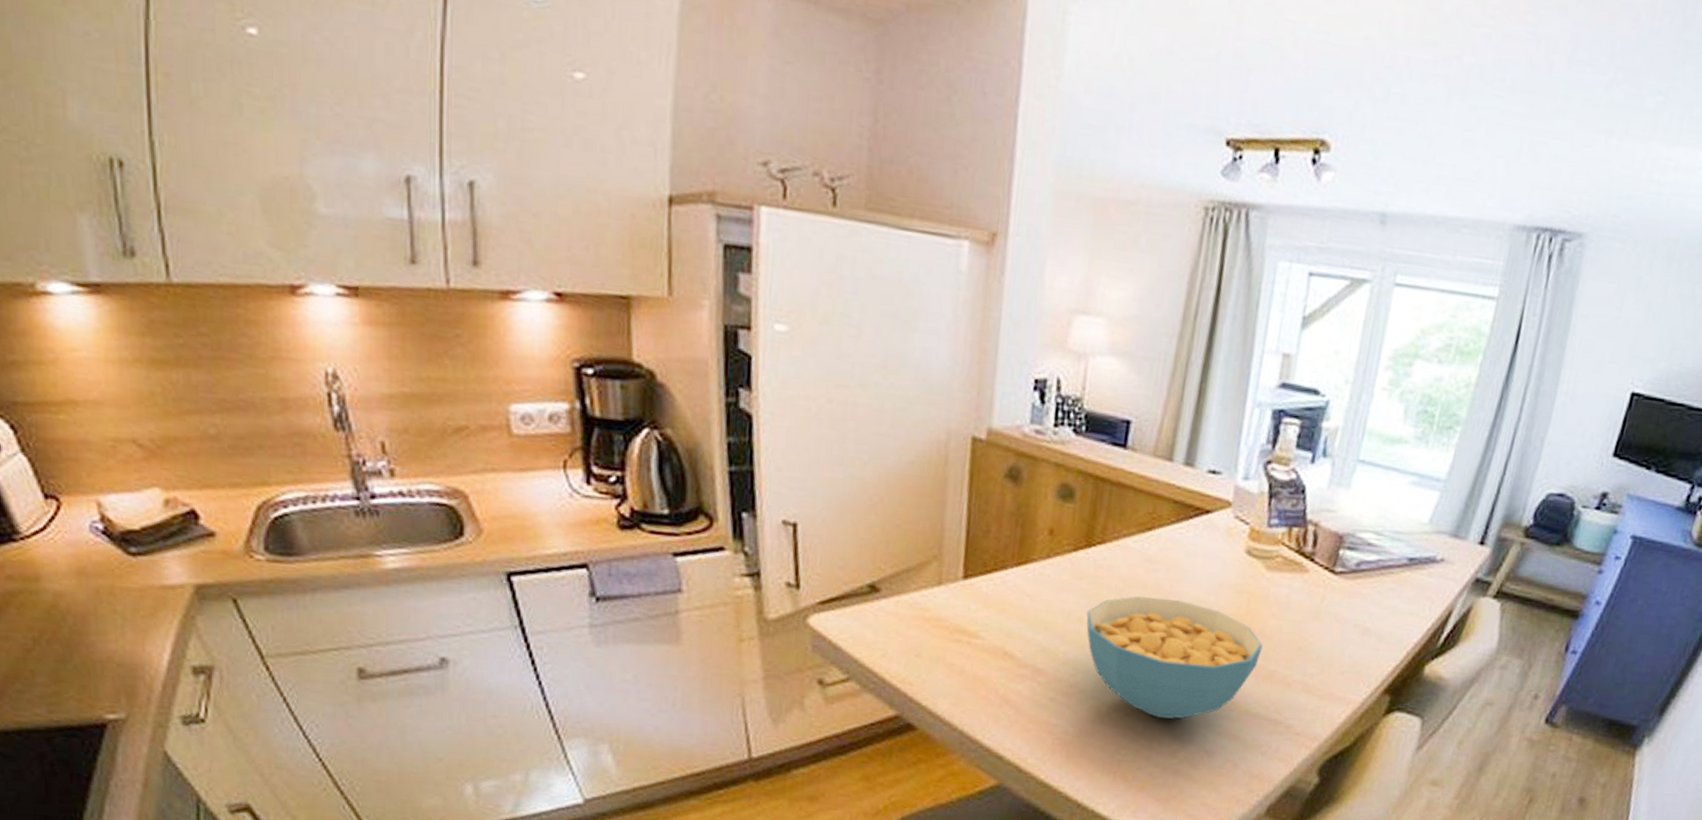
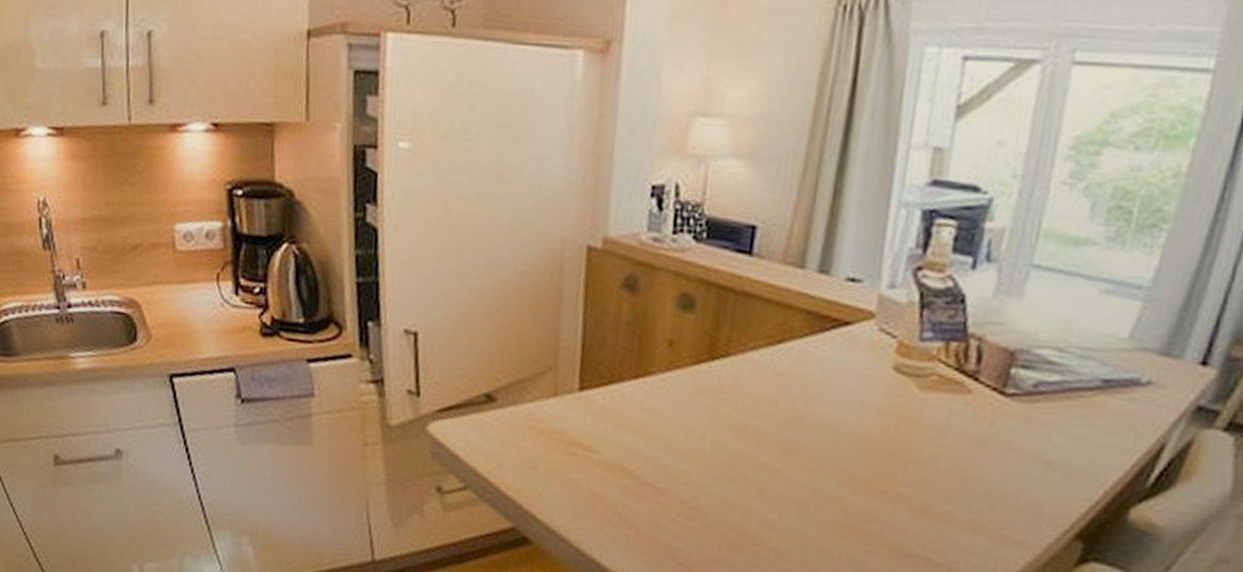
cereal bowl: present [1086,596,1263,719] -> none [710,414,917,552]

